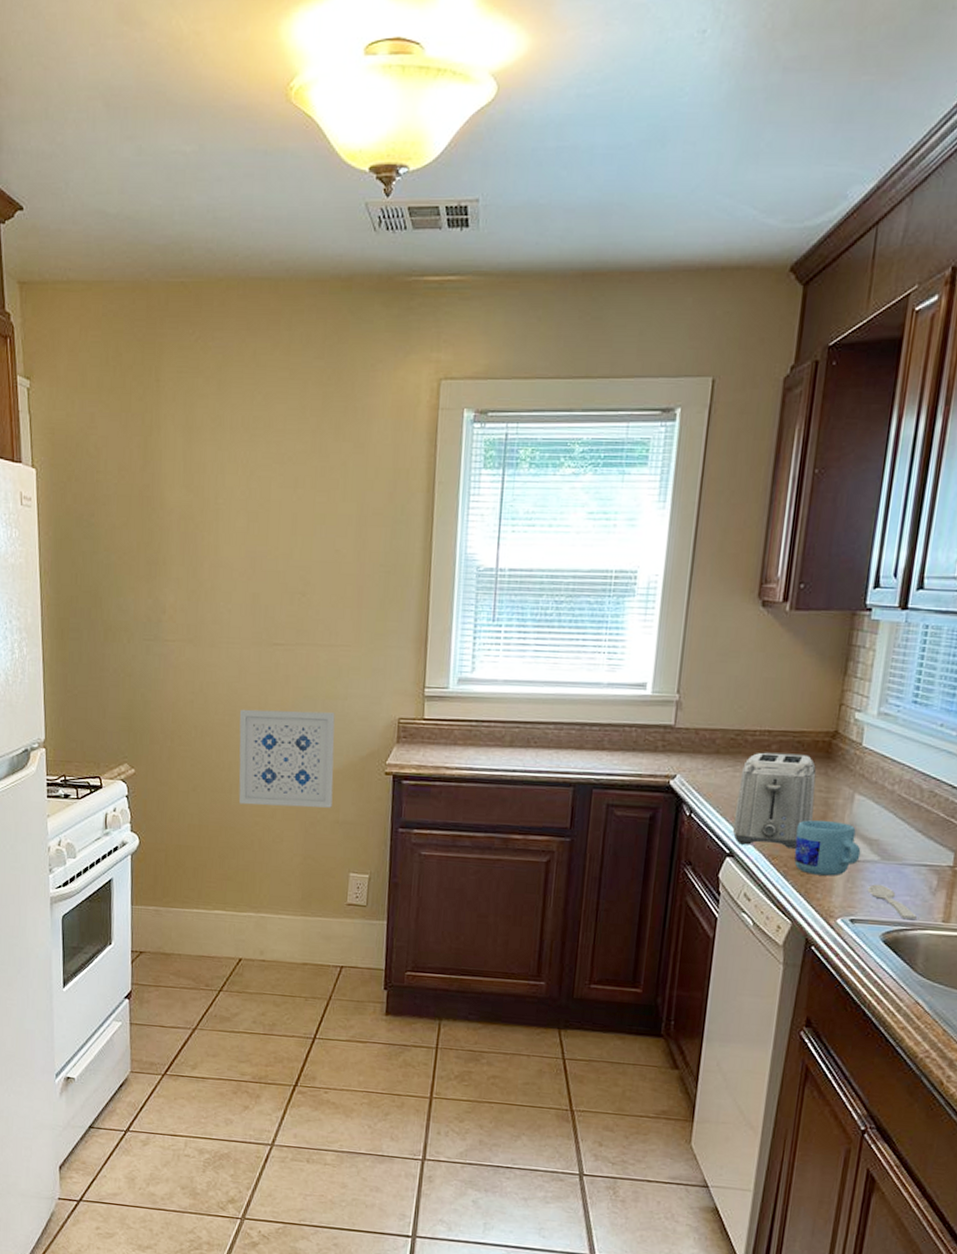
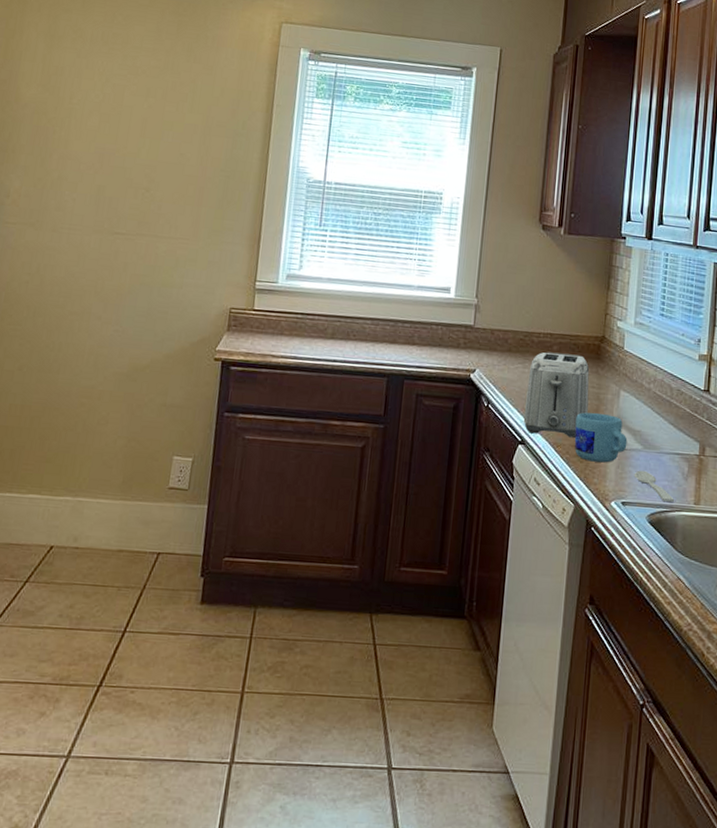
wall art: present [238,709,335,808] -> none [66,292,170,391]

